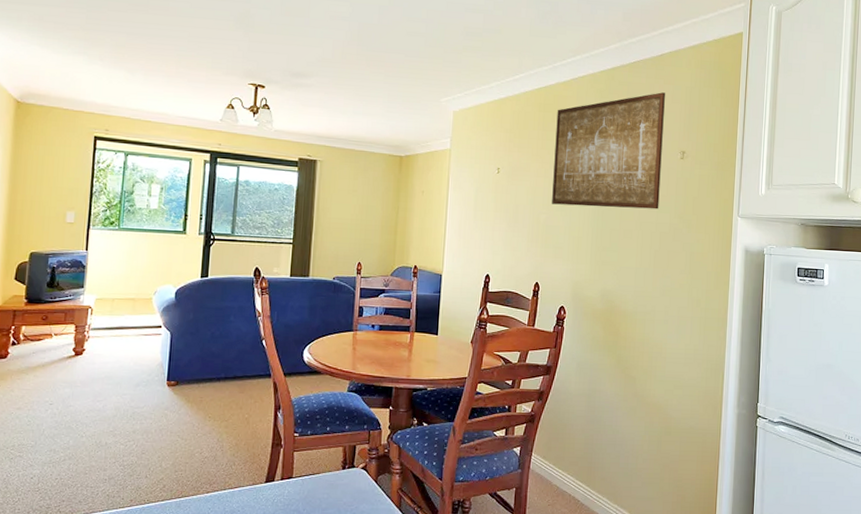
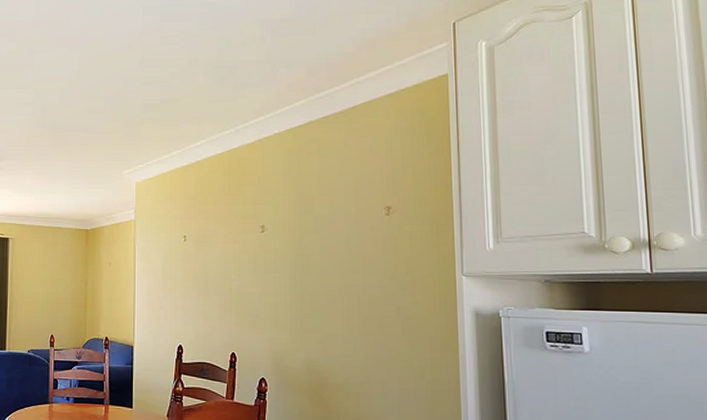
wall art: present [552,92,665,210] -> none [243,146,365,271]

